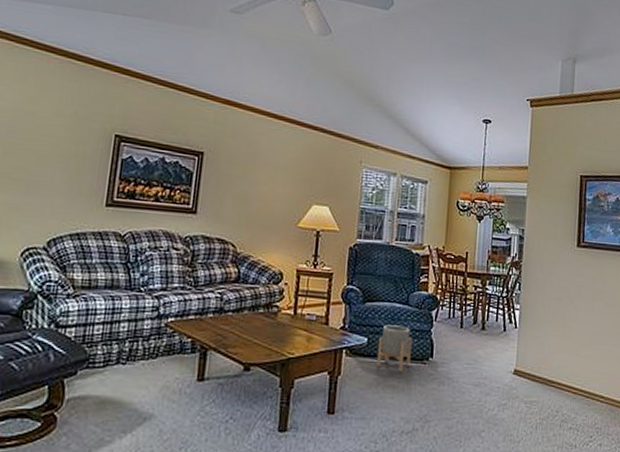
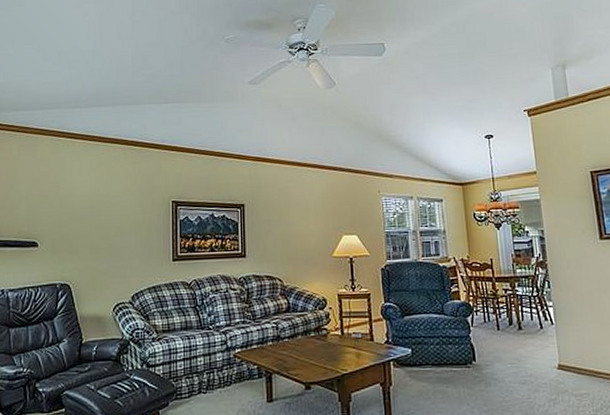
planter: present [377,325,412,372] -> none [422,334,455,377]

